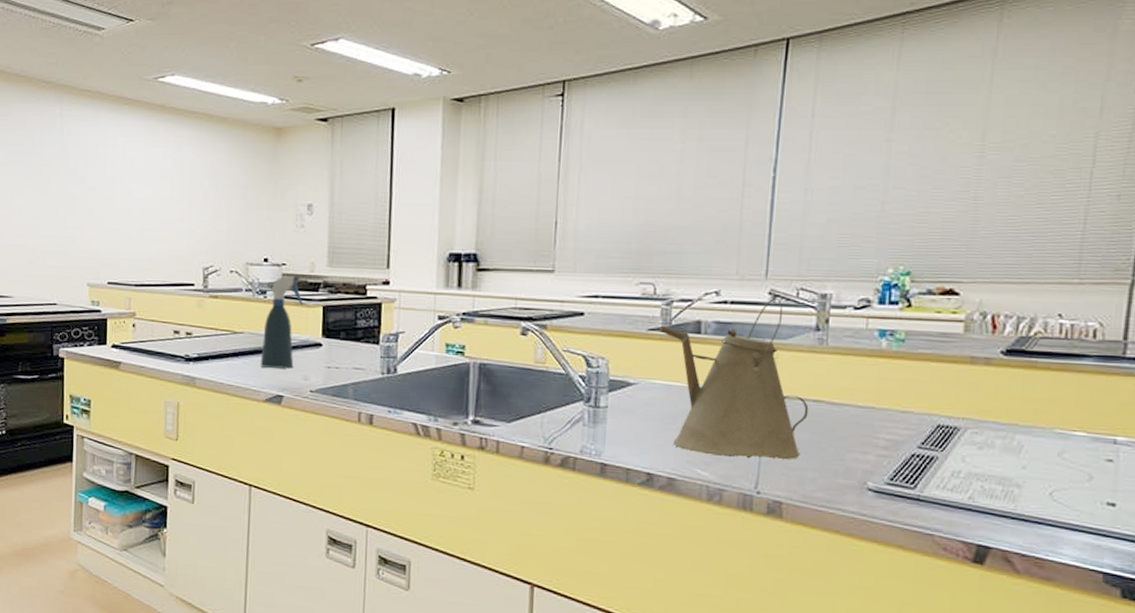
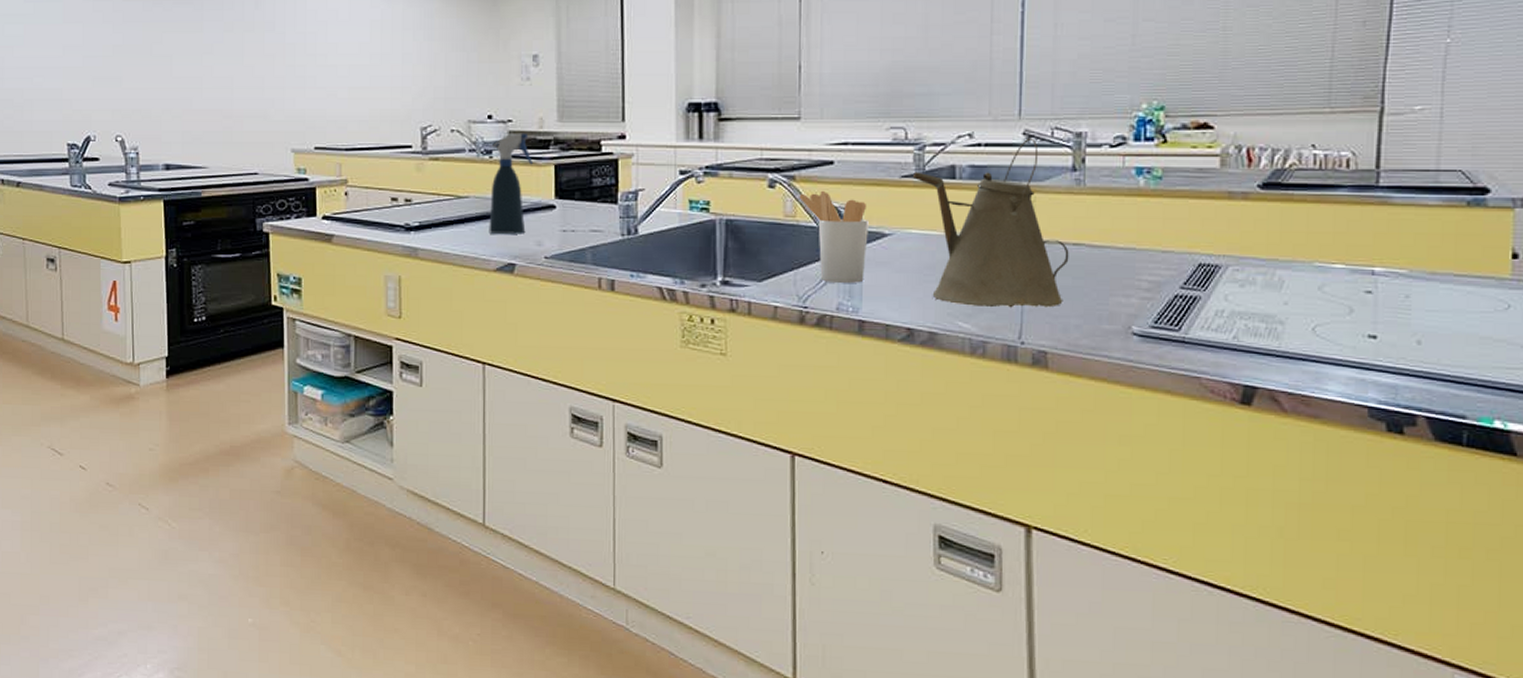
utensil holder: none [549,339,615,429] -> present [799,190,869,284]

